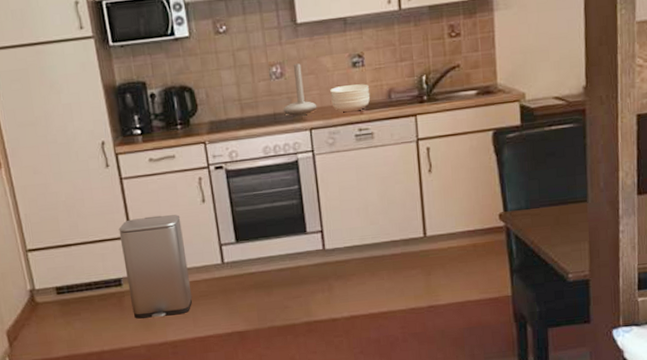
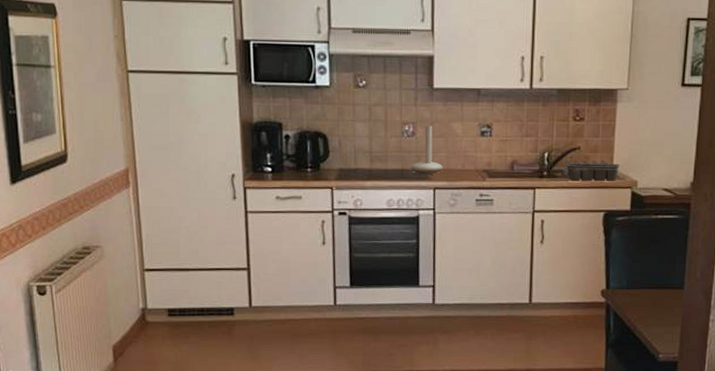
pedal bin: present [118,214,193,319] -> none [238,251,301,350]
bowl: present [330,84,371,113] -> none [457,152,495,178]
dish rack: none [441,74,505,103] -> present [561,159,620,182]

